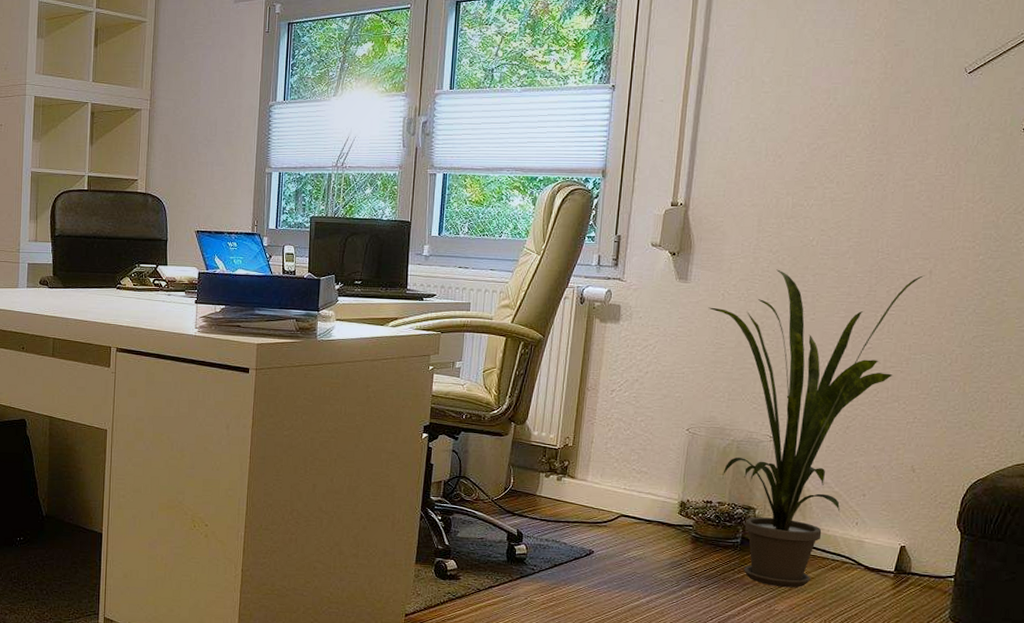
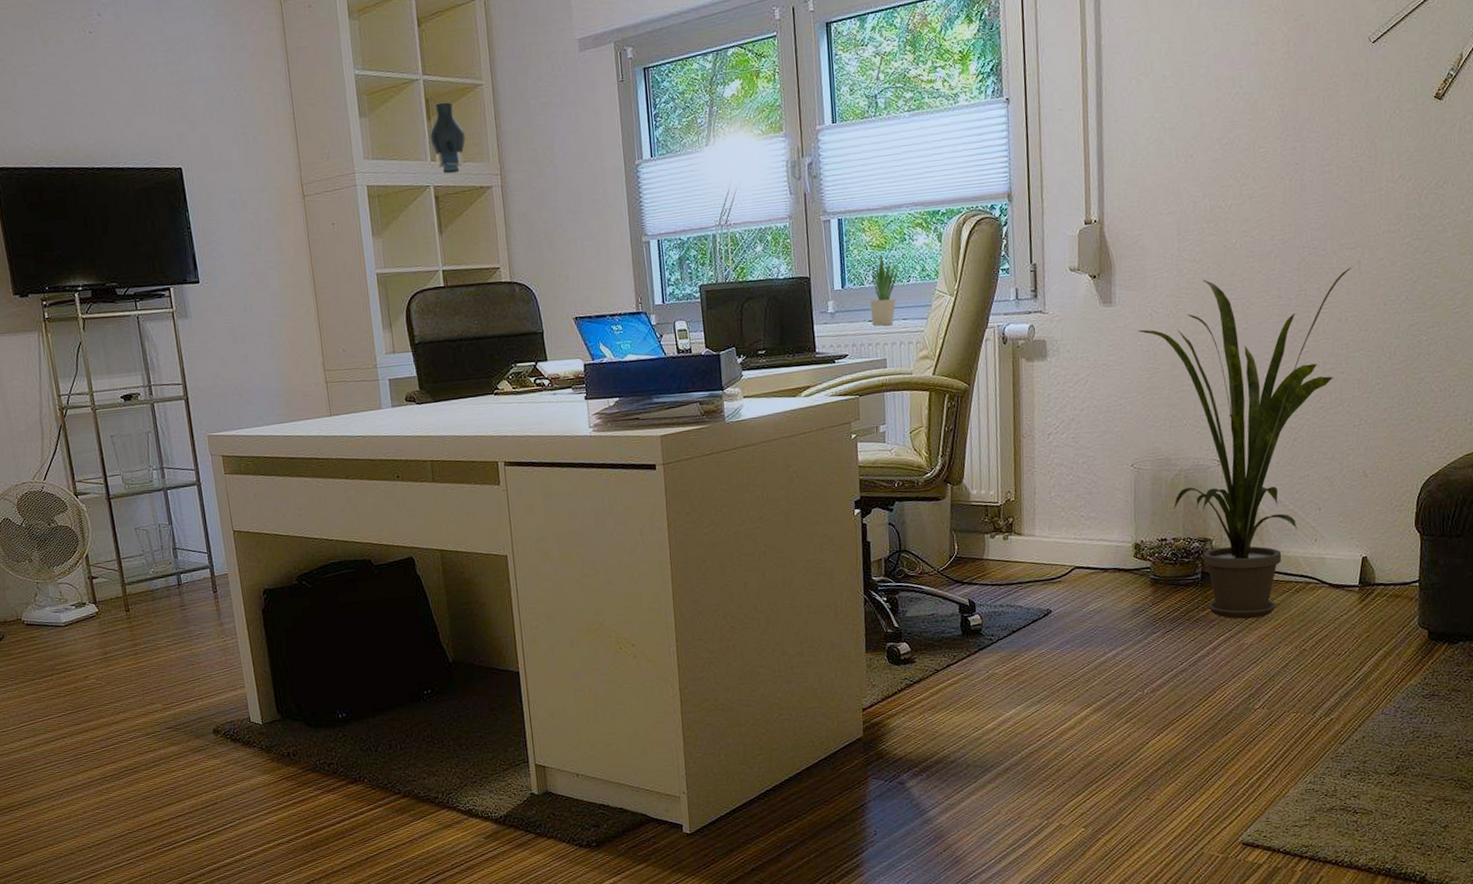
vase: none [94,33,125,95] -> present [429,102,466,174]
potted plant: none [462,209,493,273] -> present [870,254,899,327]

